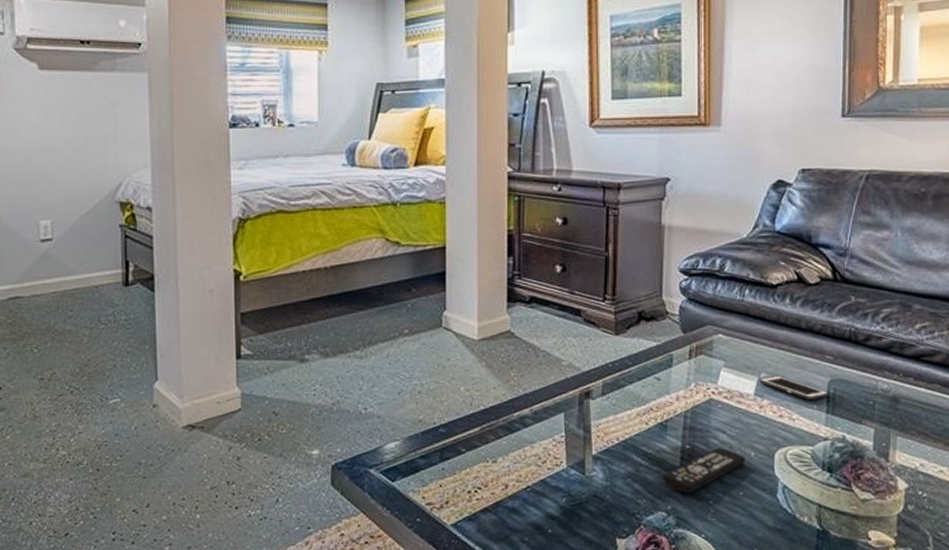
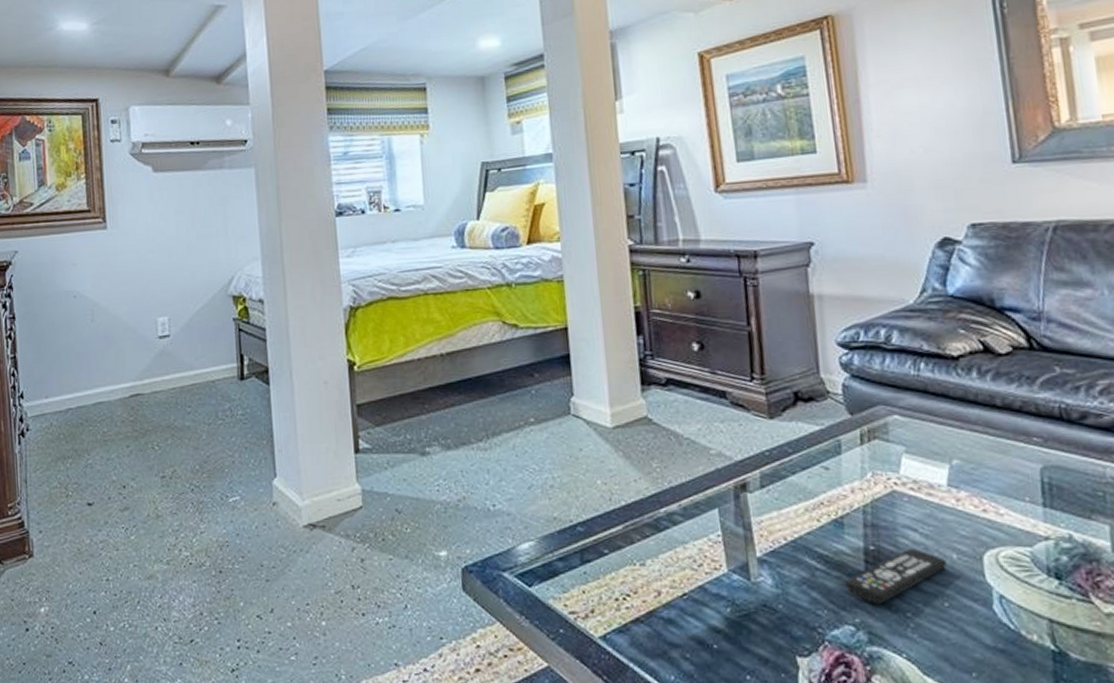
cell phone: present [759,375,829,401] -> none [951,462,1044,492]

